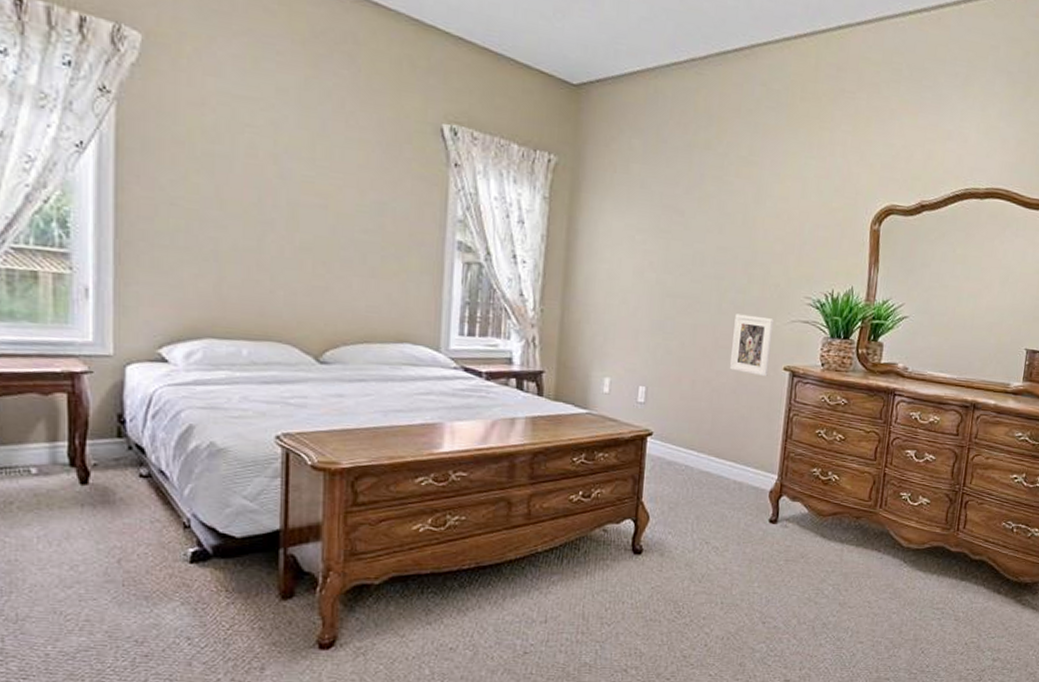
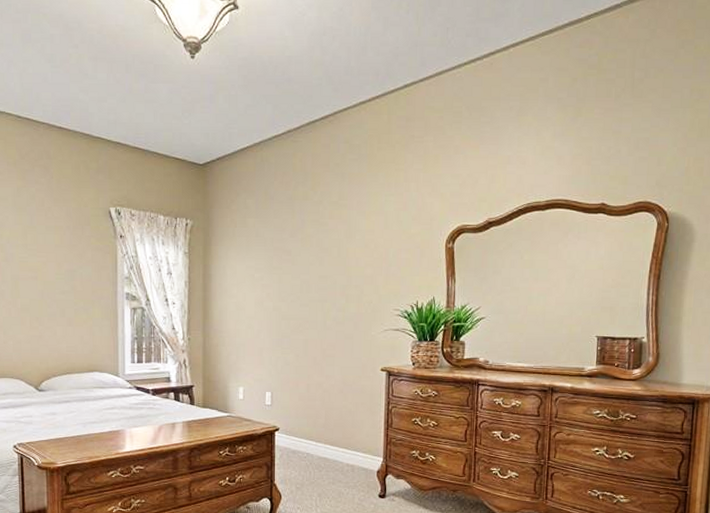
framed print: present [729,313,774,377] -> none [336,328,369,378]

